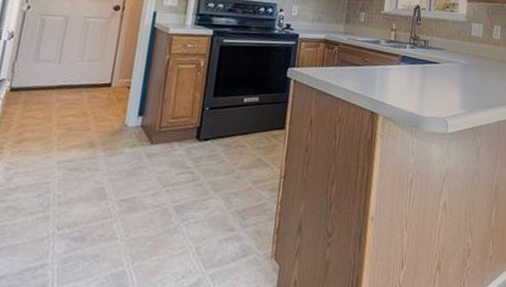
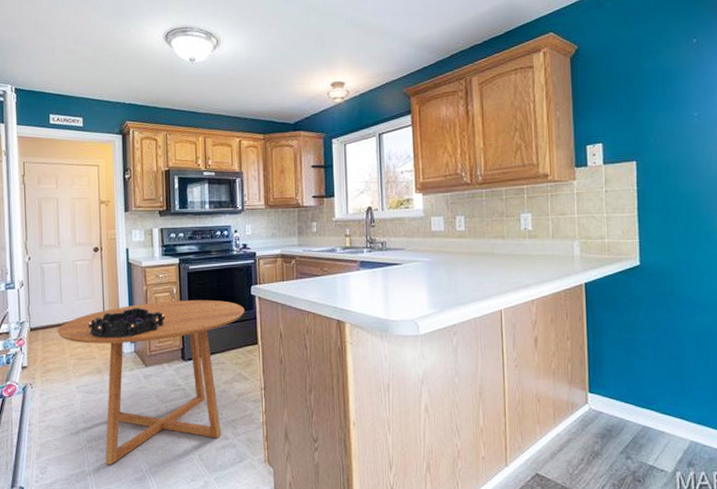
dining table: none [46,73,278,257] -> present [57,300,245,465]
decorative bowl: none [88,77,186,110] -> present [88,308,166,339]

